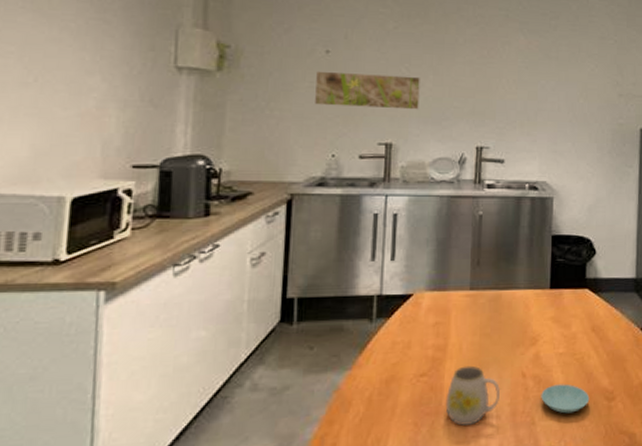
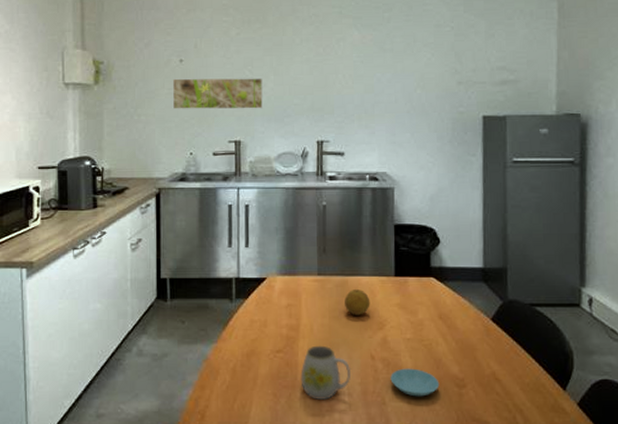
fruit: none [497,304,524,331] -> present [345,290,370,315]

